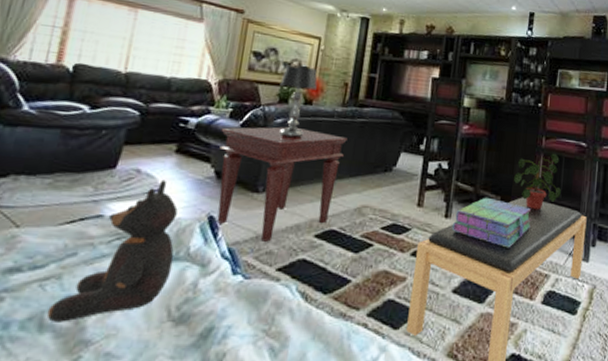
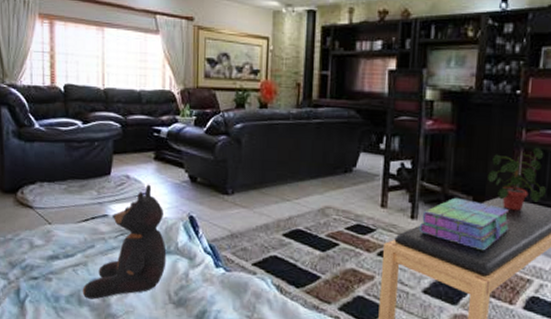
side table: present [216,126,347,242] -> none [189,131,305,240]
table lamp: present [279,64,318,138] -> none [235,69,270,142]

